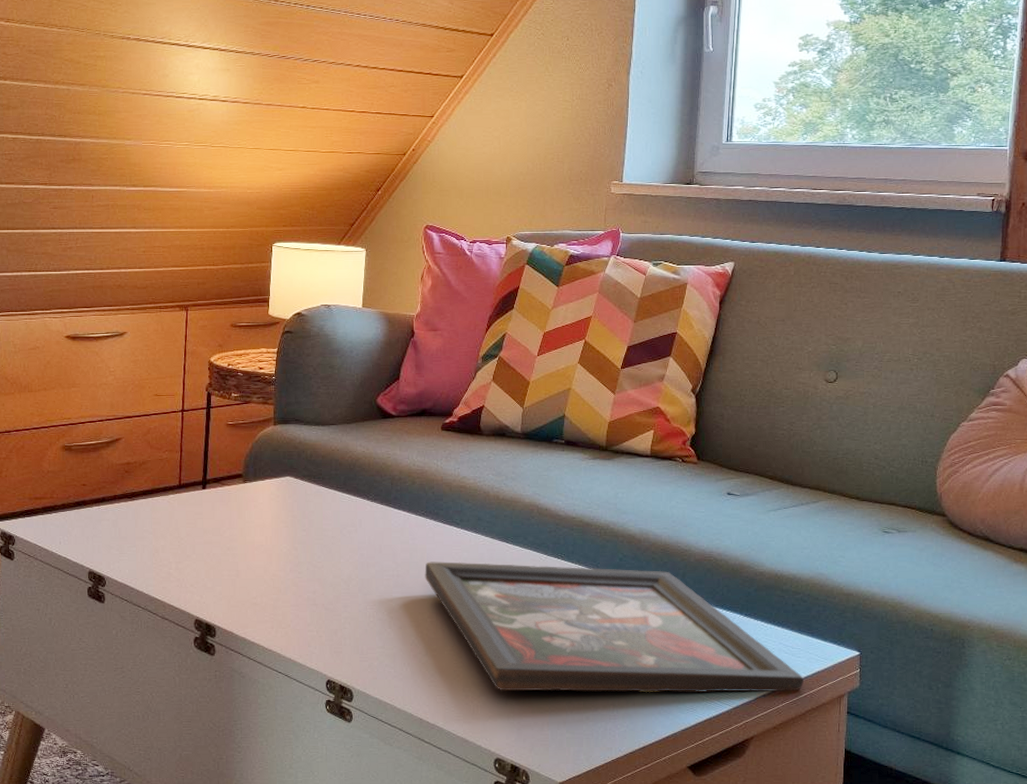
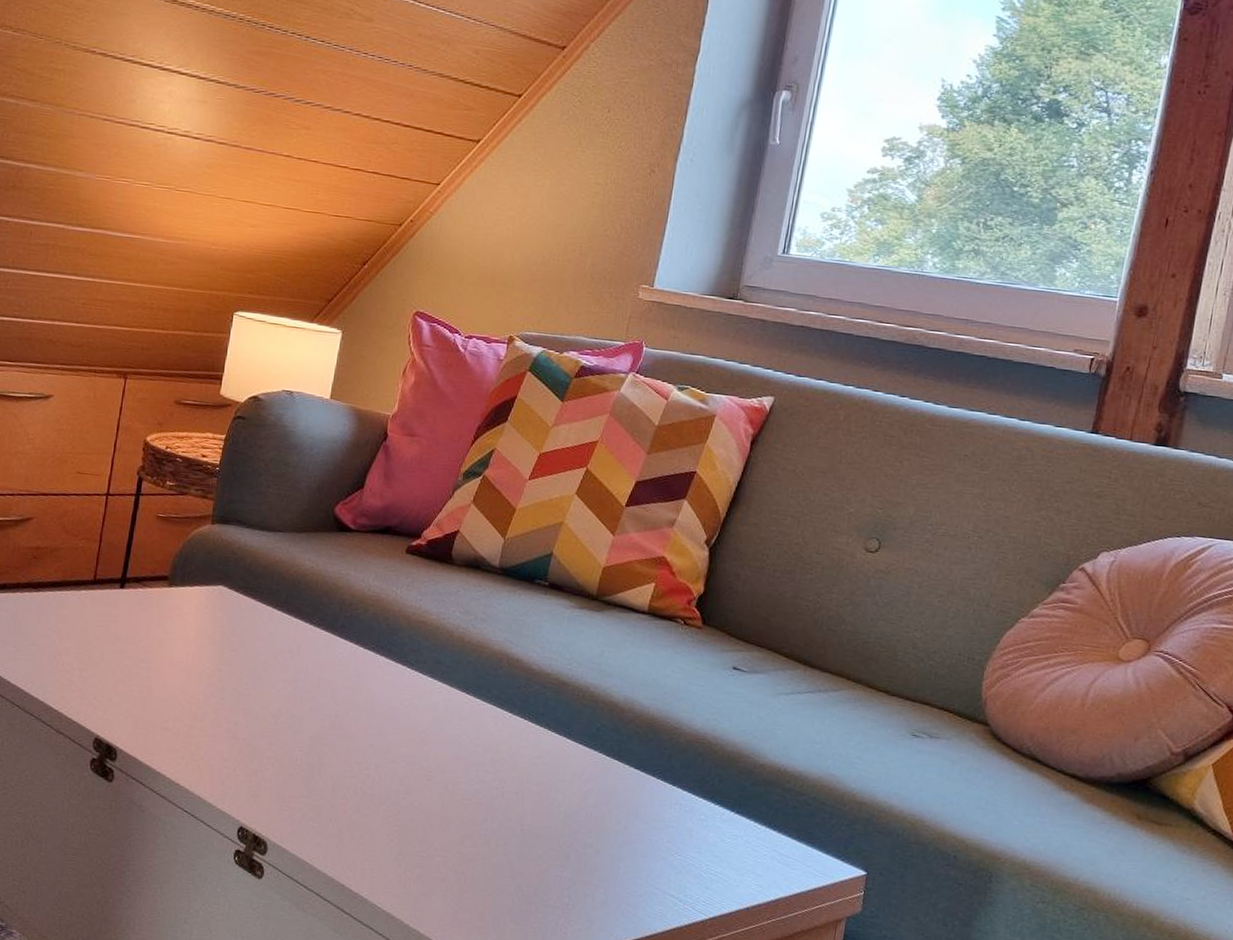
decorative tray: present [425,562,804,693] -> none [366,704,797,908]

